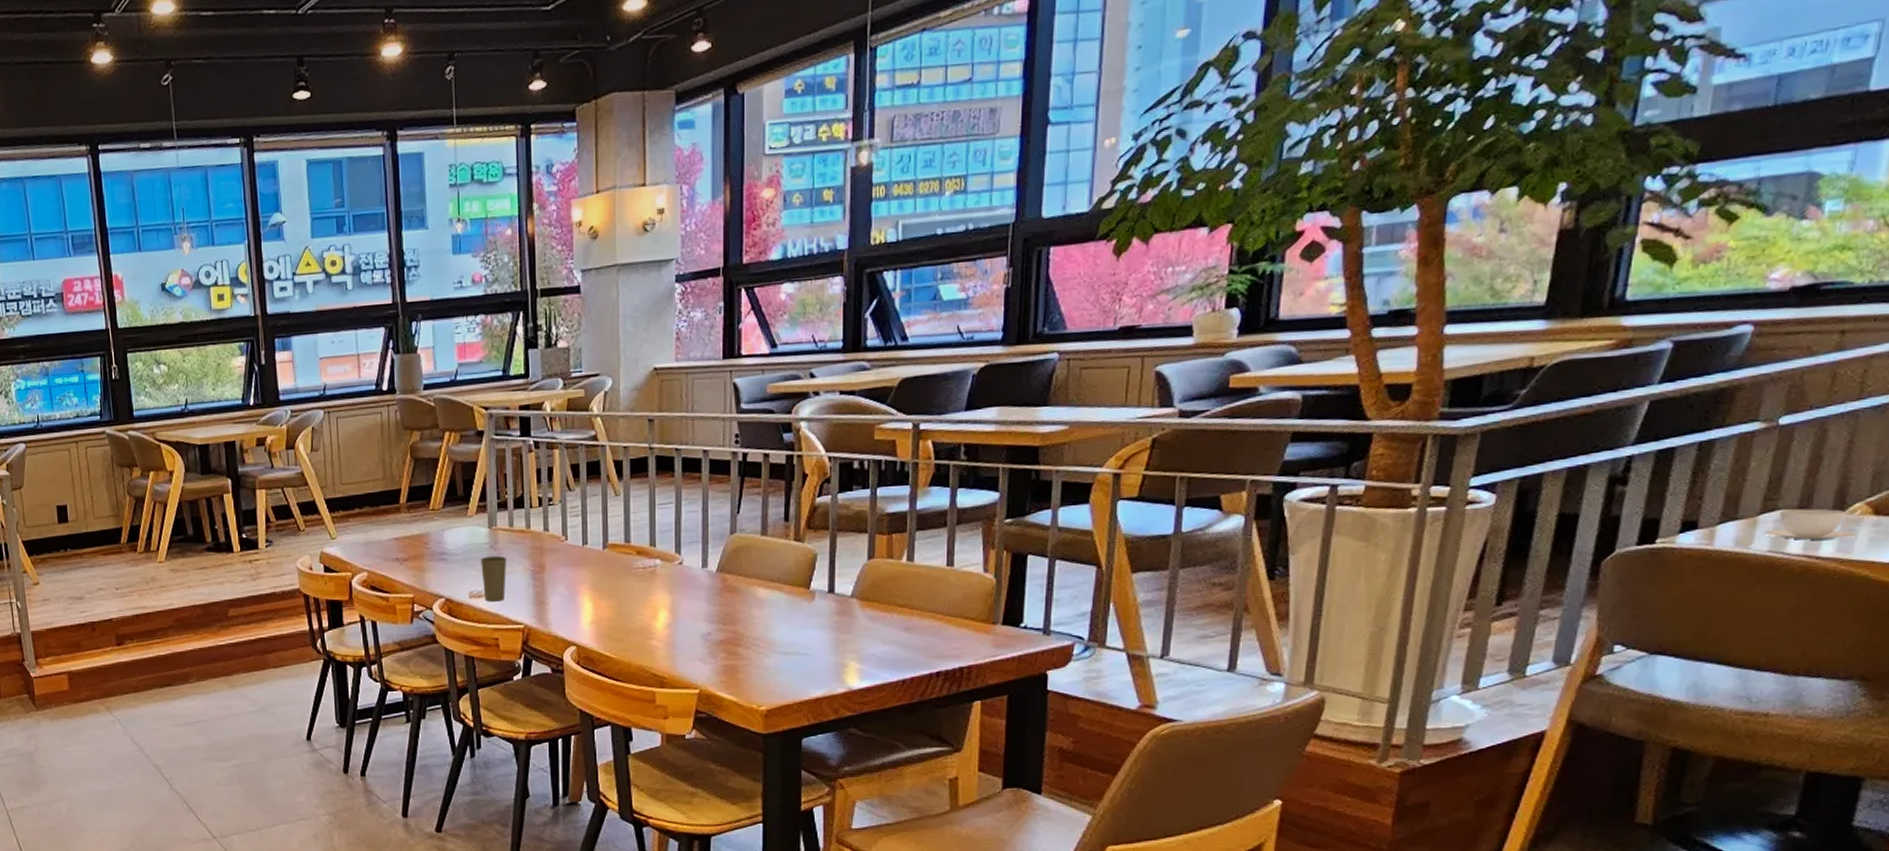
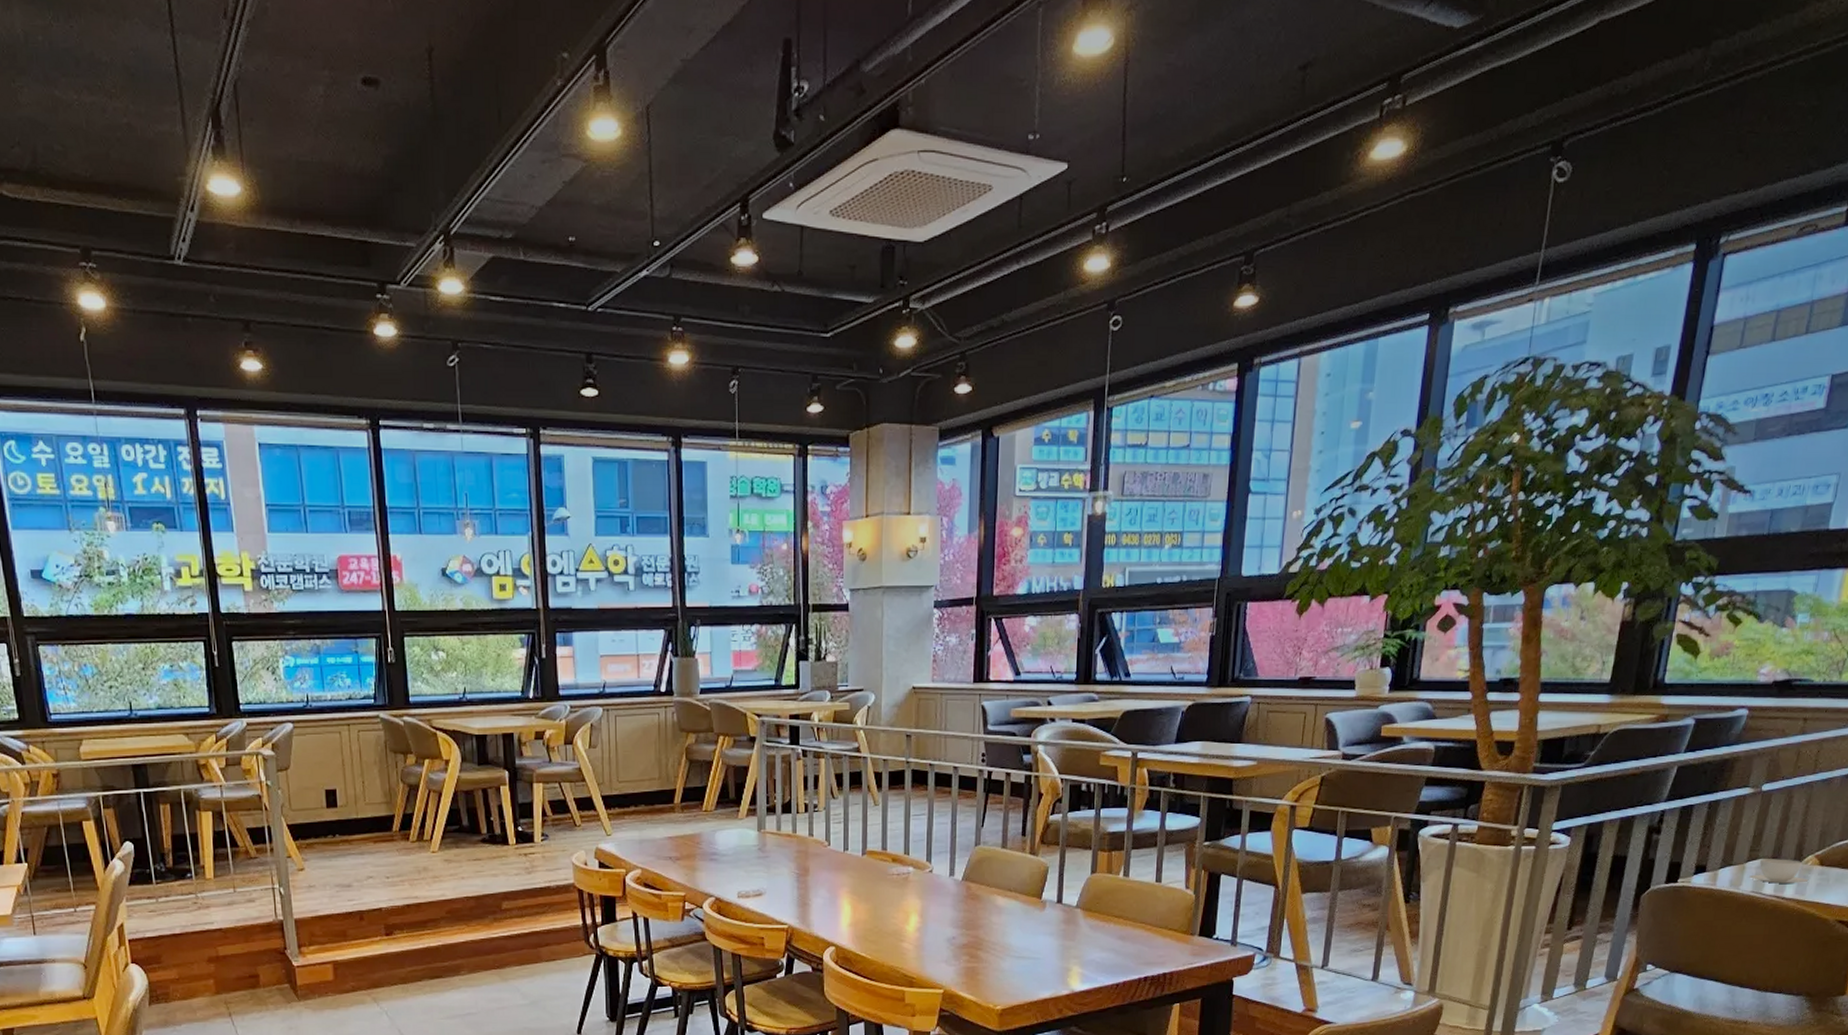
cup: present [481,555,507,602] -> none [749,858,774,902]

